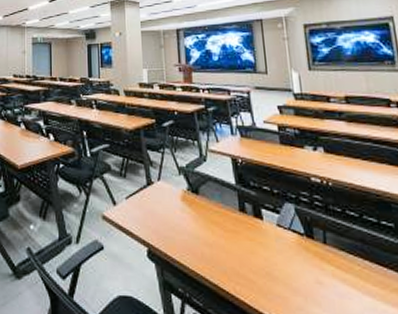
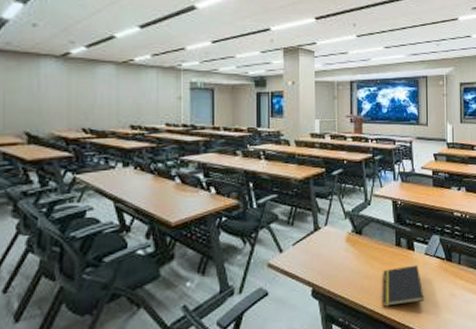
notepad: none [226,237,281,285] -> present [382,264,424,307]

